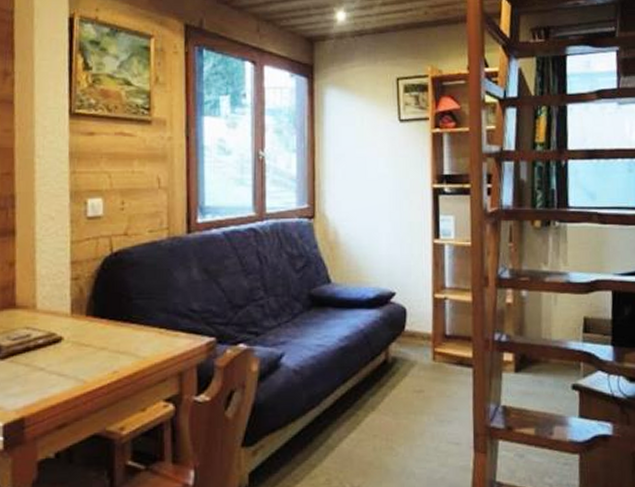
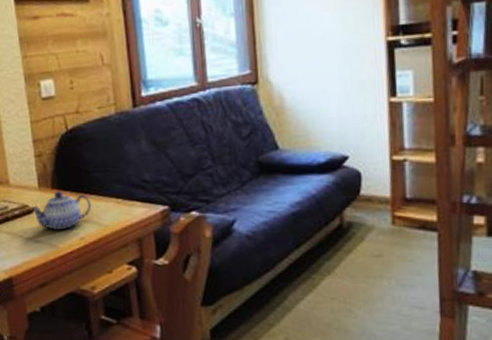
teapot: none [59,318,131,364] -> present [31,191,92,231]

